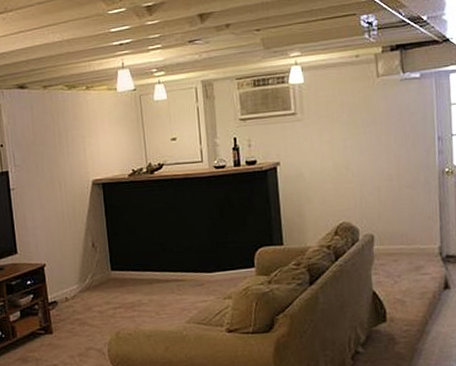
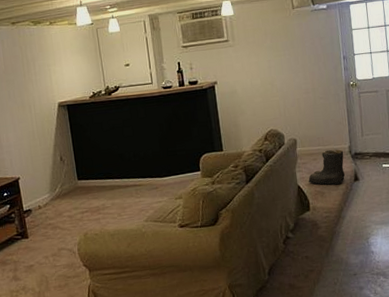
boots: none [386,249,433,293] -> present [308,149,346,185]

